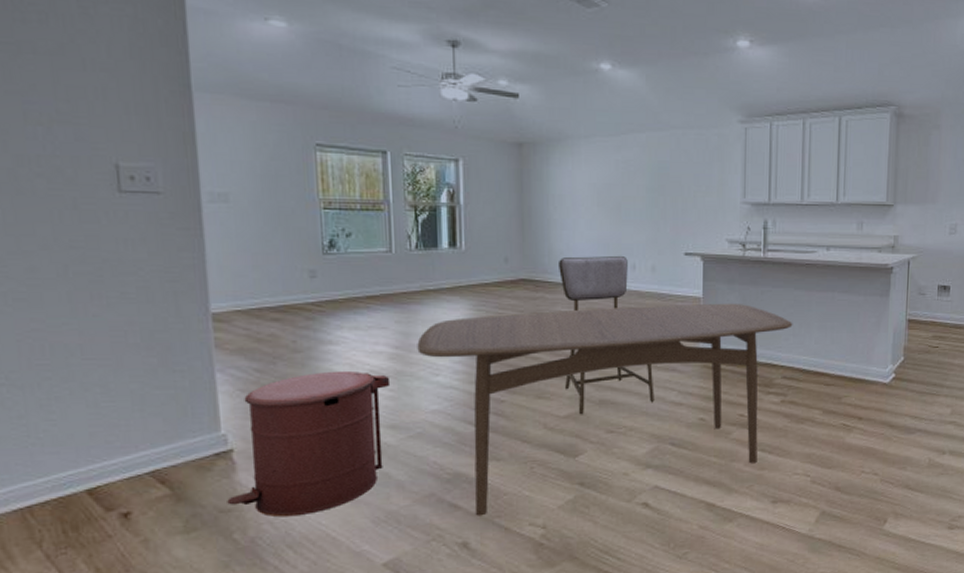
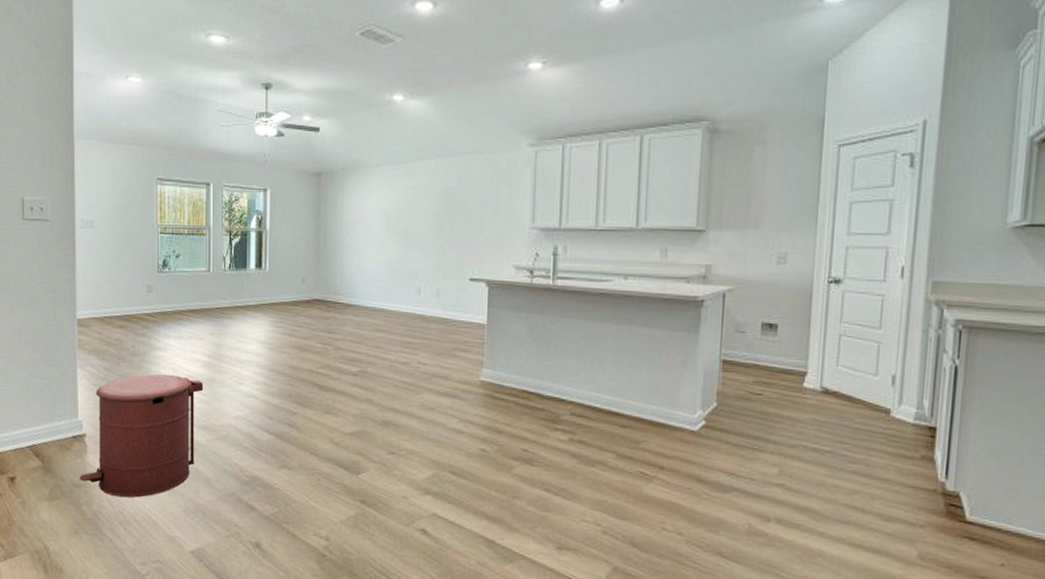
dining table: present [417,303,793,516] -> none [226,330,584,520]
dining chair: present [559,255,654,415] -> none [349,279,436,434]

